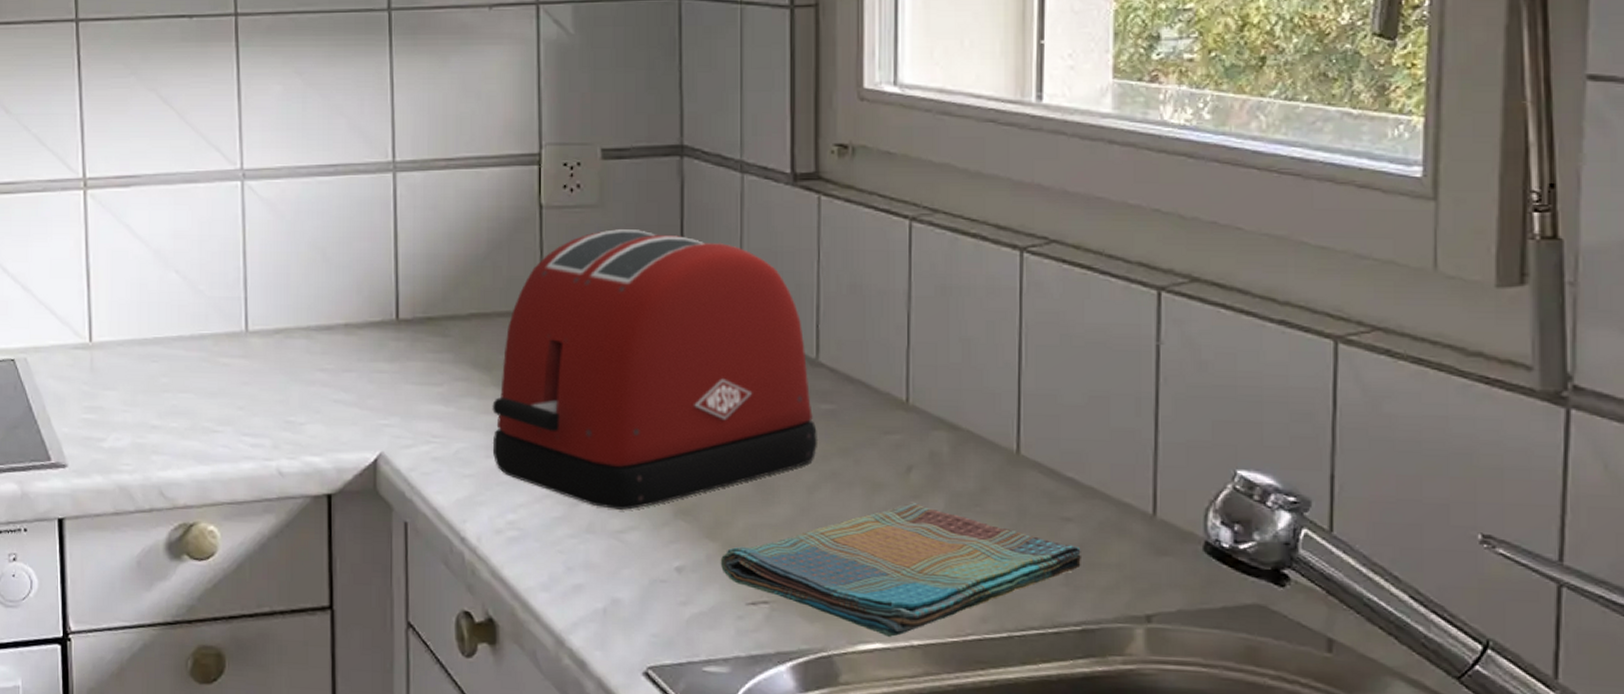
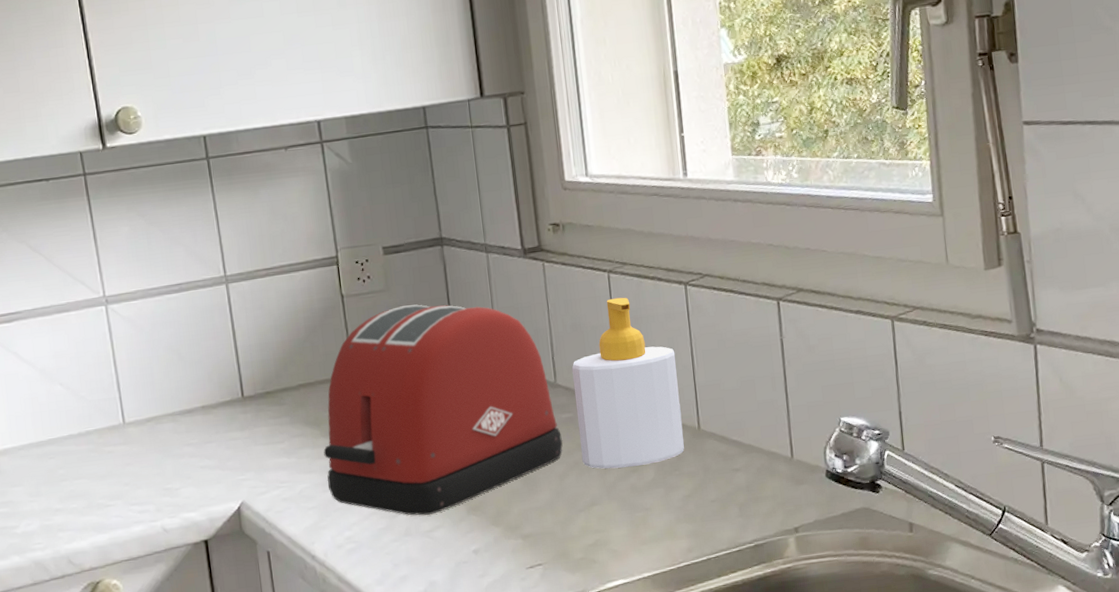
dish towel: present [720,503,1081,637] -> none [504,475,749,574]
soap bottle: none [842,256,995,491] -> present [571,297,684,469]

